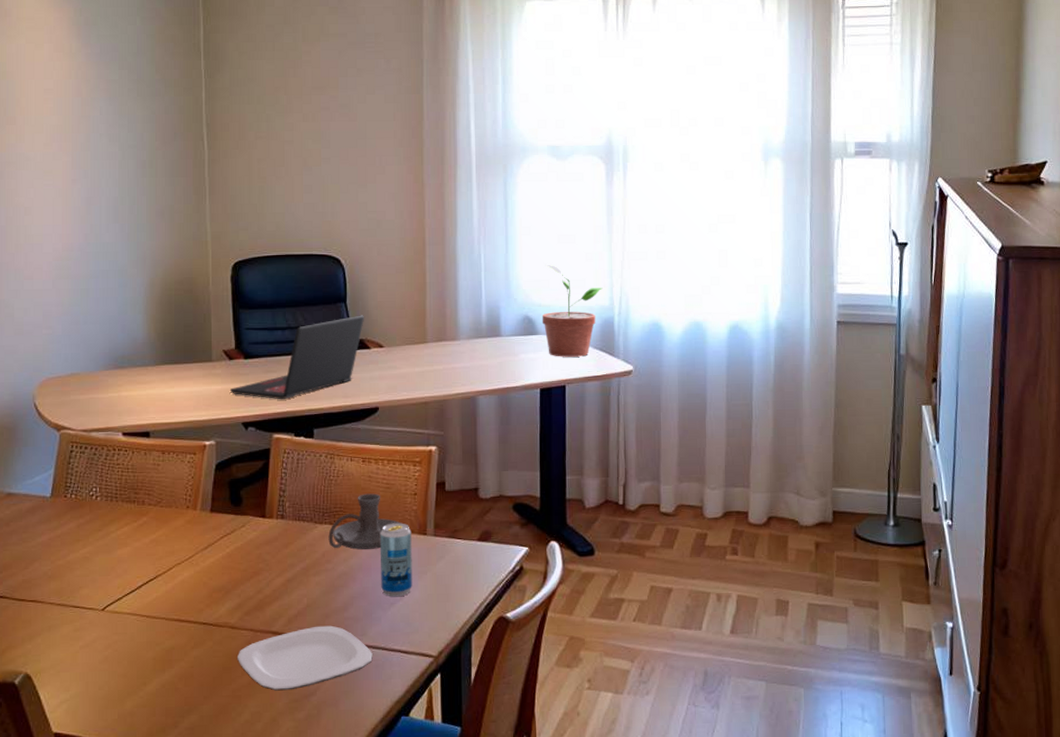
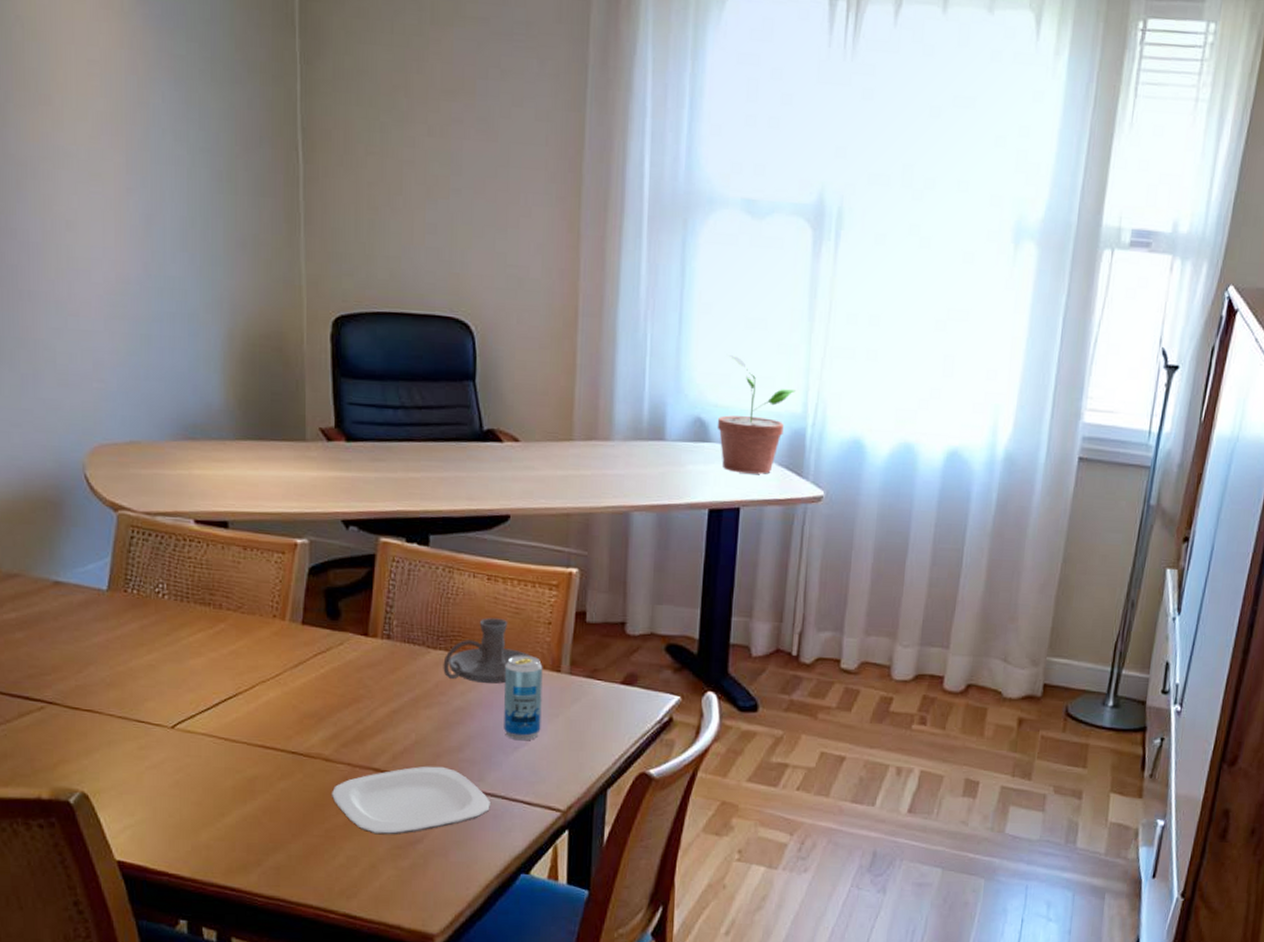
laptop: present [230,315,364,400] -> none [328,398,497,496]

